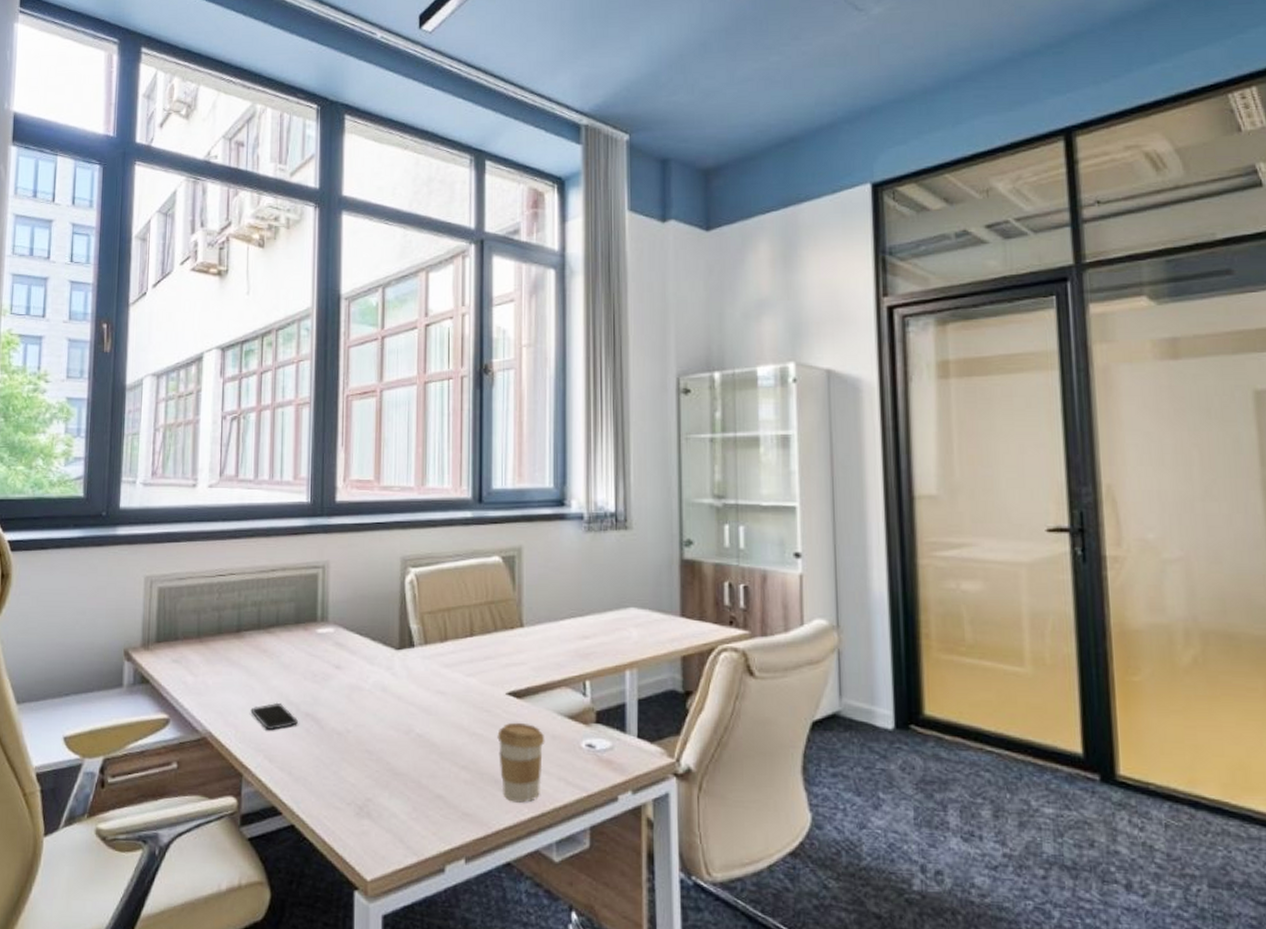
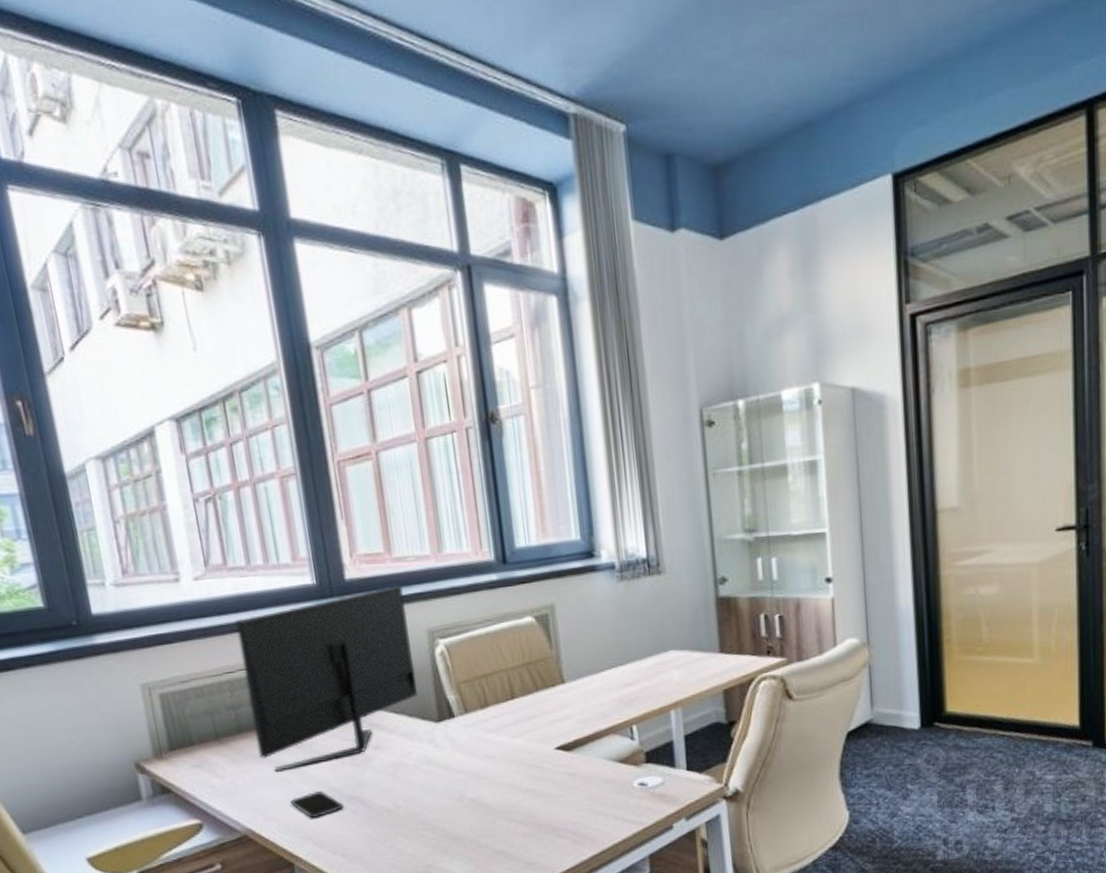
monitor: none [231,512,385,678] -> present [235,585,417,772]
coffee cup: present [497,722,545,803] -> none [550,773,599,846]

